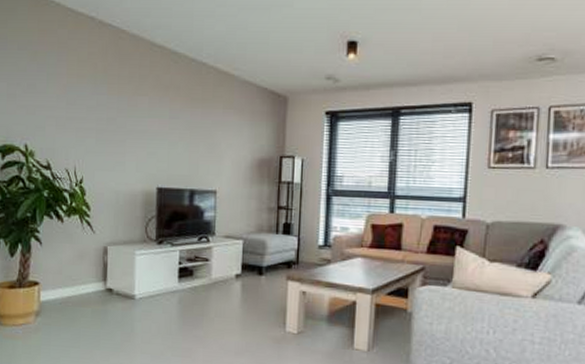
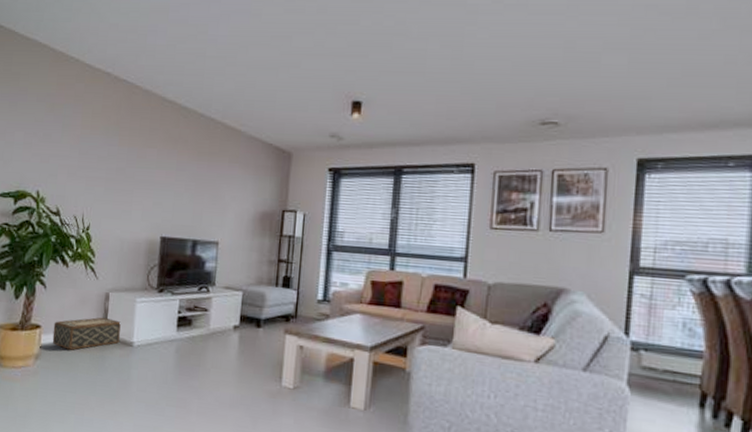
woven basket: none [52,271,121,306] -> present [52,317,121,350]

